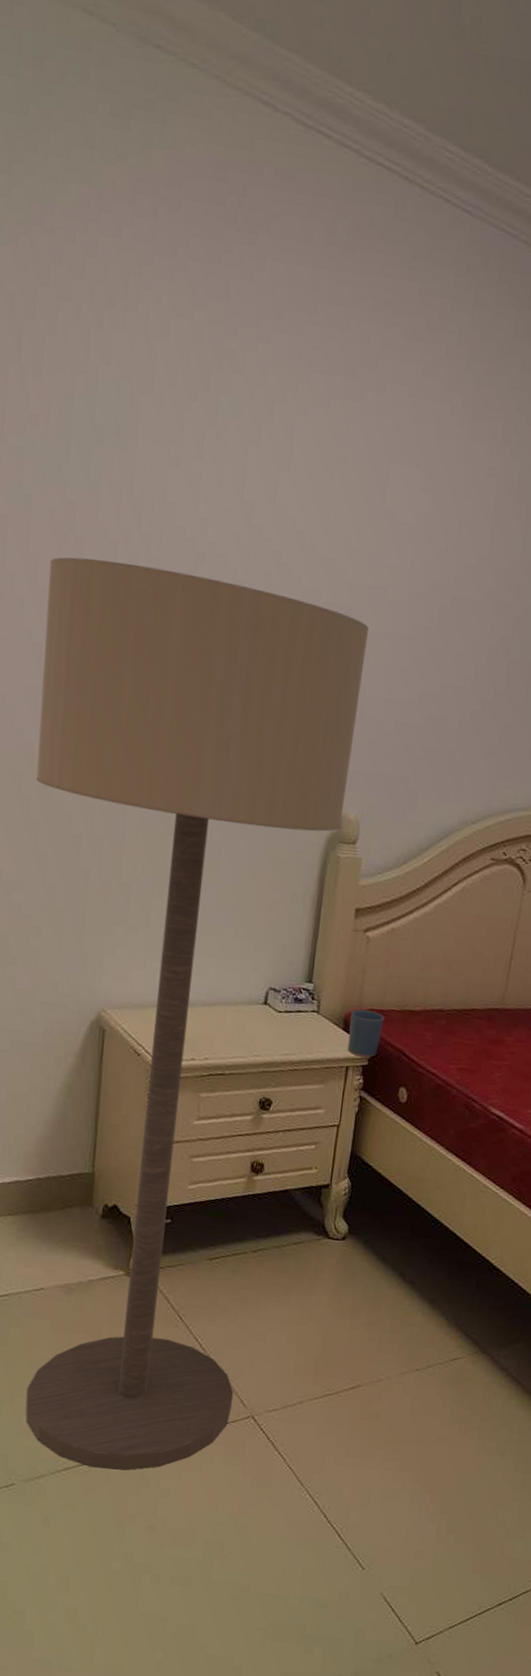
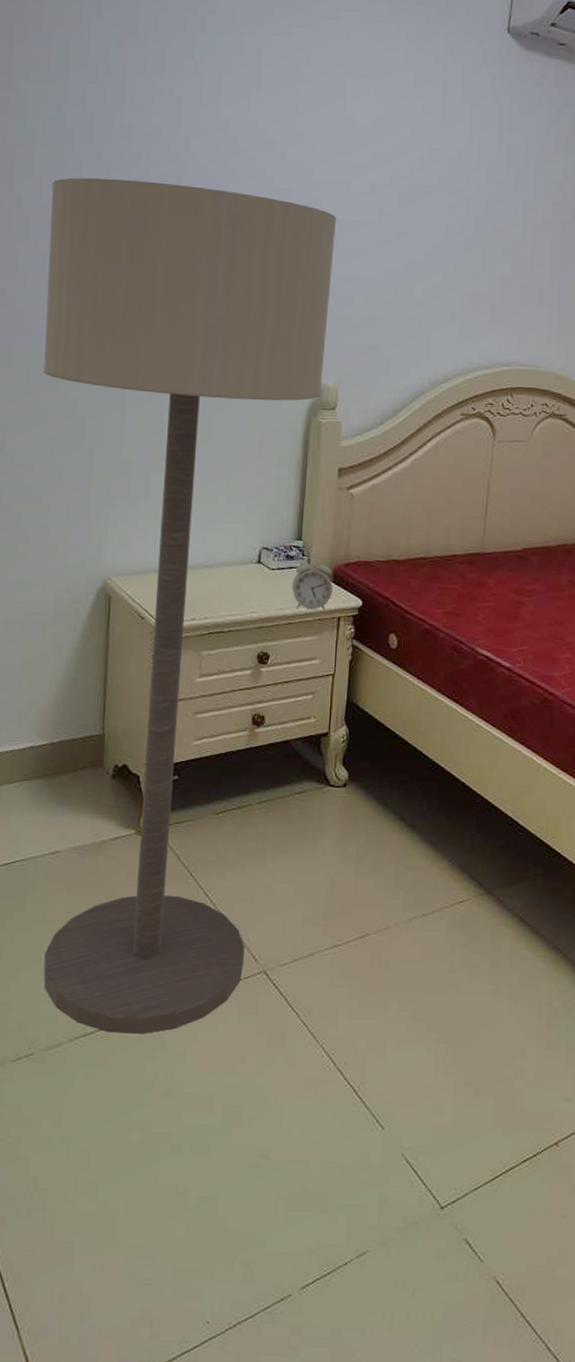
alarm clock: none [299,1000,344,1059] -> present [292,556,333,611]
mug: present [347,1009,385,1058] -> none [338,562,371,607]

